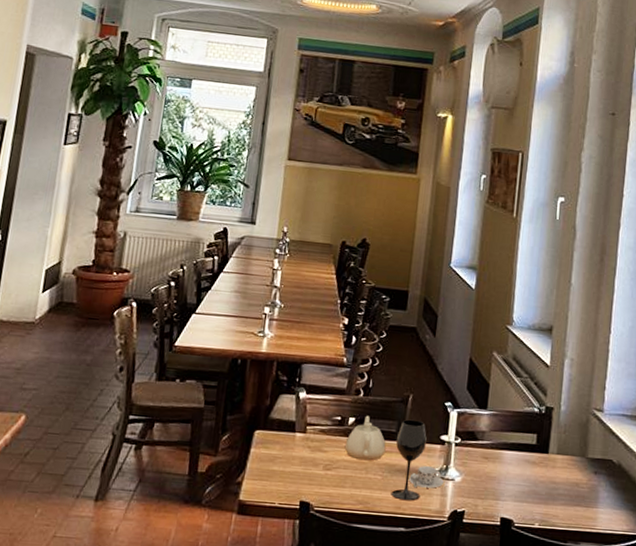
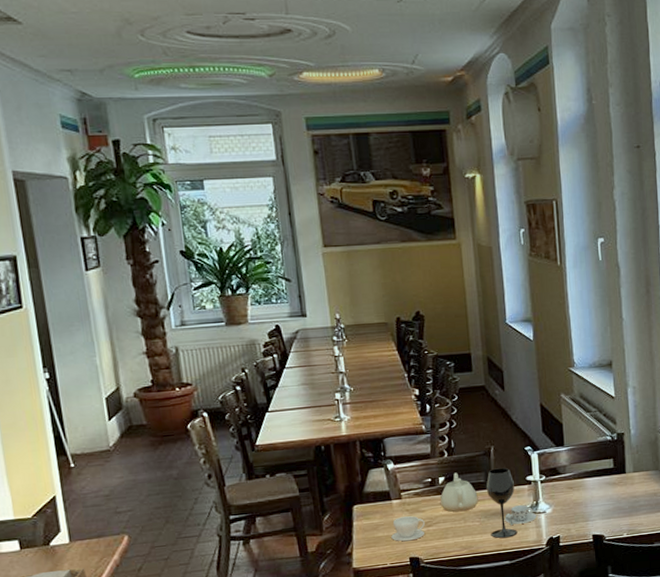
teacup: none [286,453,325,482] -> present [391,516,425,542]

